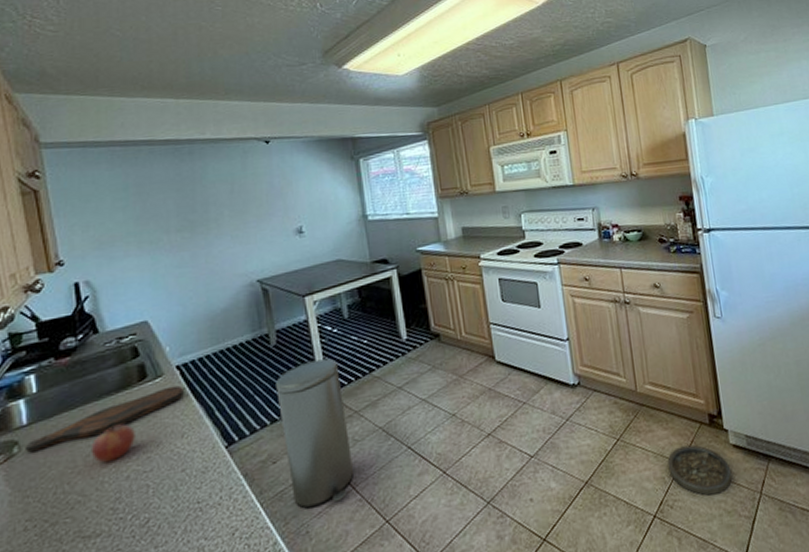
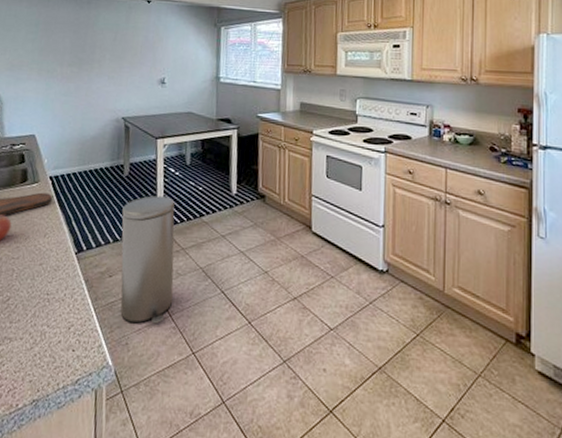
pet bowl: present [667,444,732,496] -> none [465,358,533,418]

